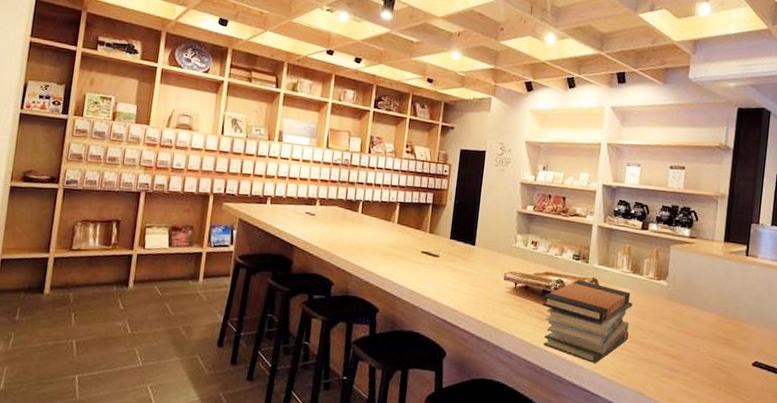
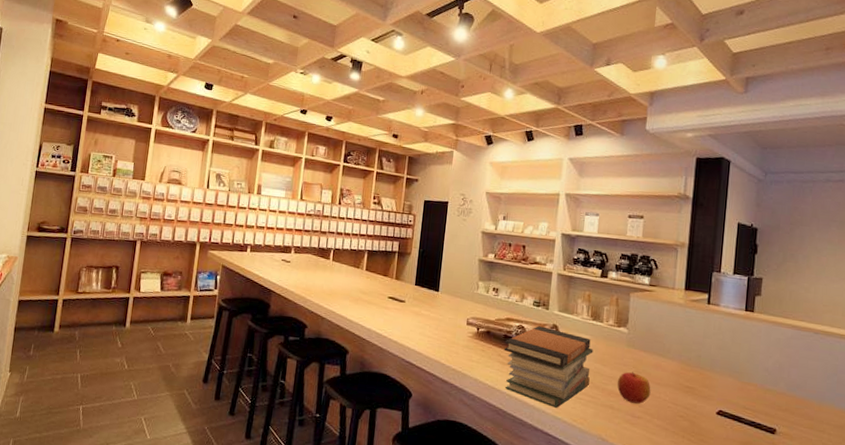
apple: none [656,325,689,357] -> present [617,372,651,404]

